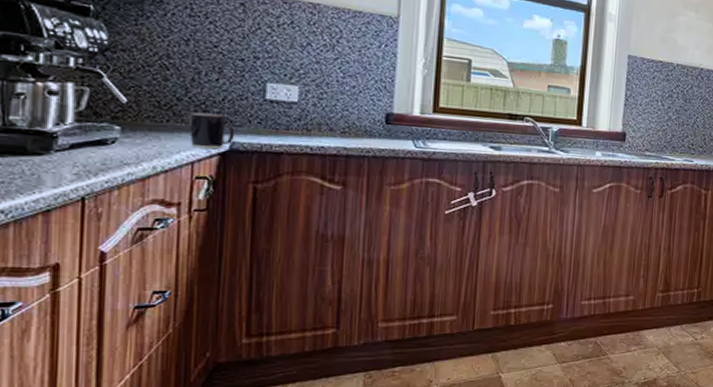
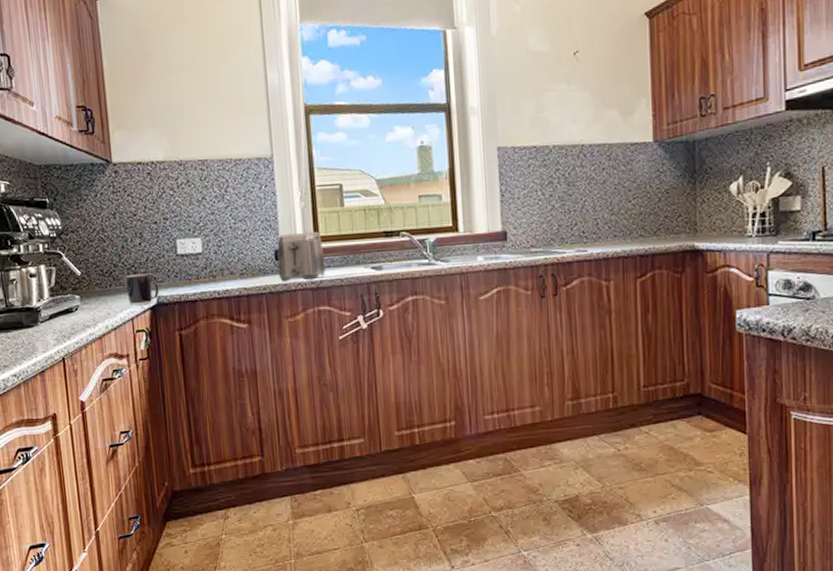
toaster: none [386,98,442,151] -> present [277,231,326,282]

